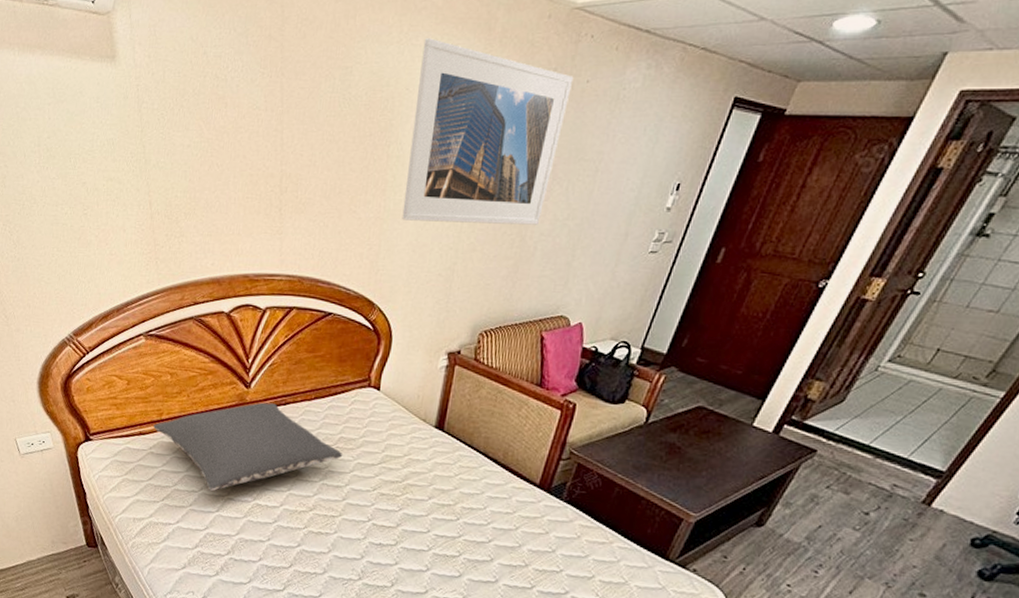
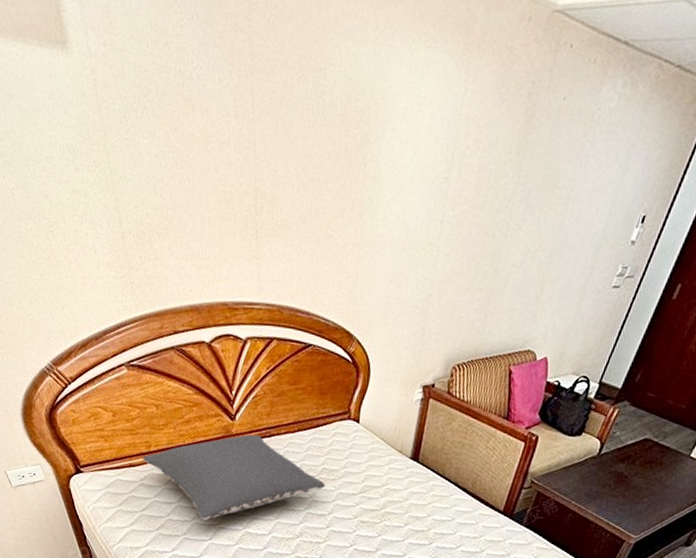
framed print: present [402,38,574,225] -> none [379,38,551,256]

